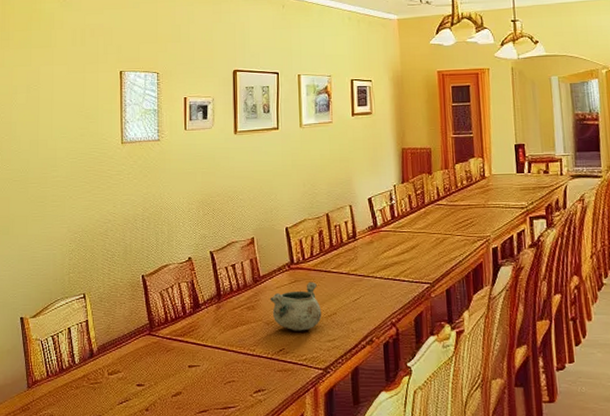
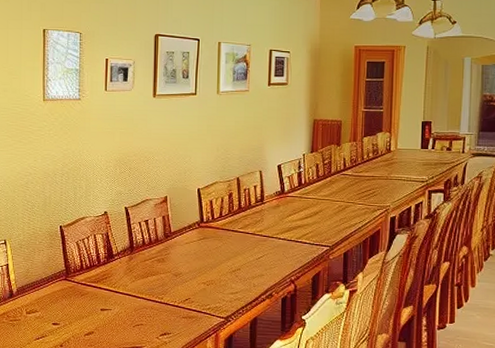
decorative bowl: present [269,281,322,331] -> none [179,239,227,284]

